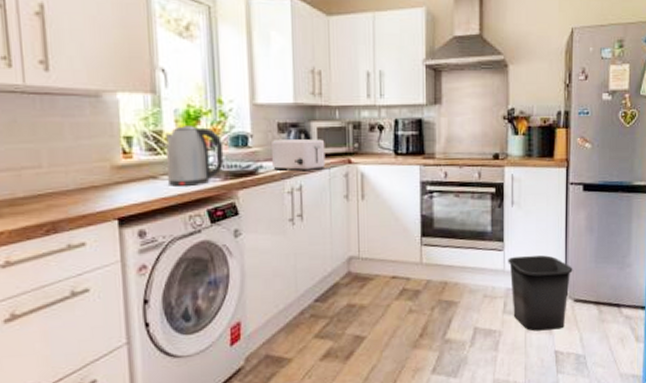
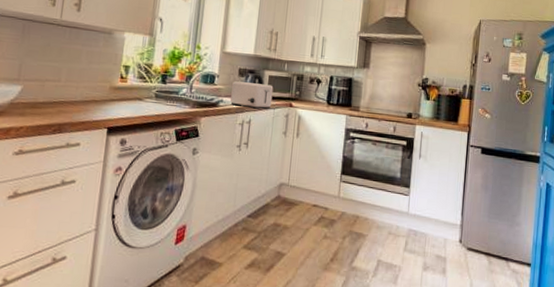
kettle: present [165,126,224,188] -> none [149,62,196,110]
waste bin: present [508,255,573,331] -> none [412,202,468,273]

